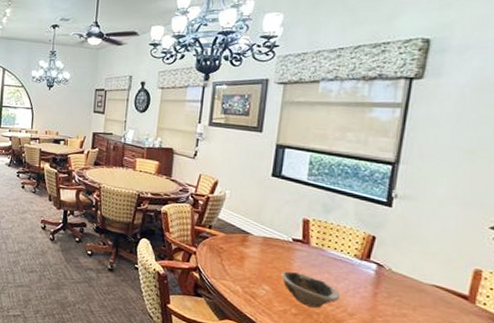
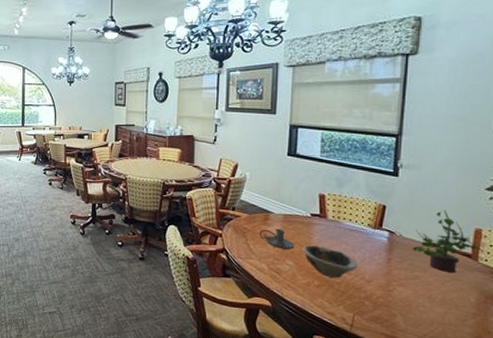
candle holder: none [235,251,273,274] -> present [259,228,295,249]
potted plant: none [402,246,485,314] -> present [413,210,486,273]

